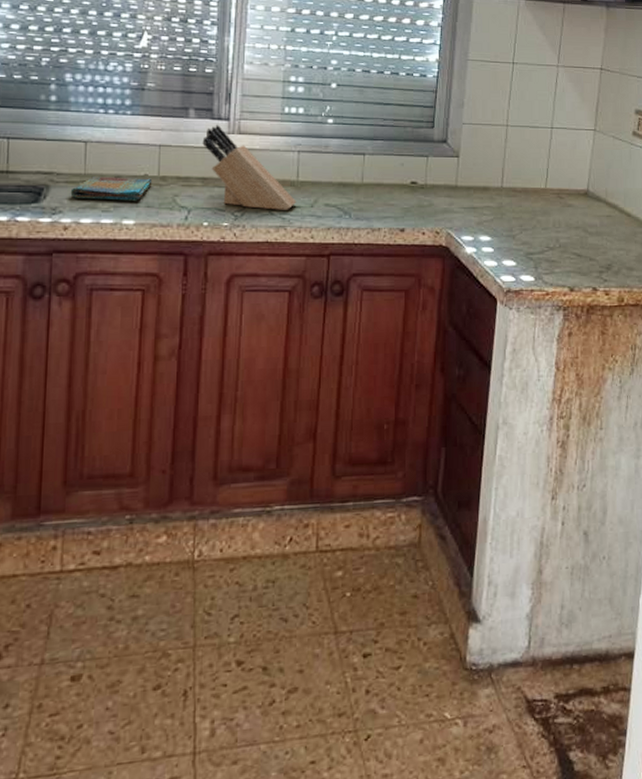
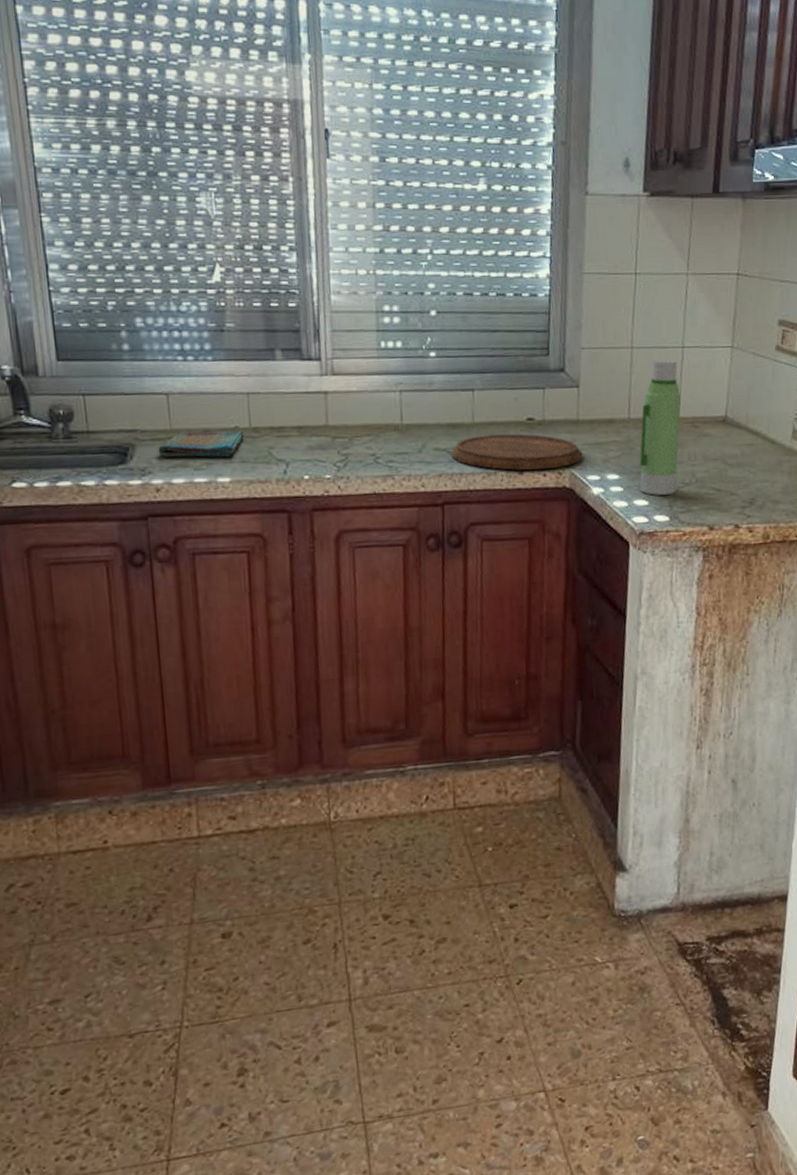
knife block: present [202,124,297,210] -> none [293,365,403,458]
cutting board: none [340,195,459,229] -> present [451,433,583,471]
water bottle: none [508,137,549,257] -> present [639,359,682,495]

